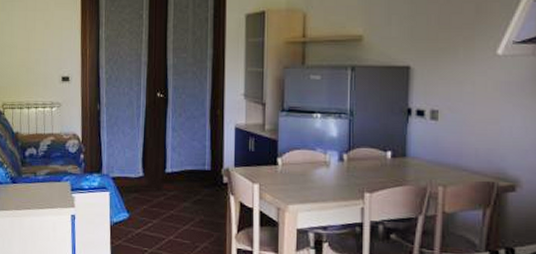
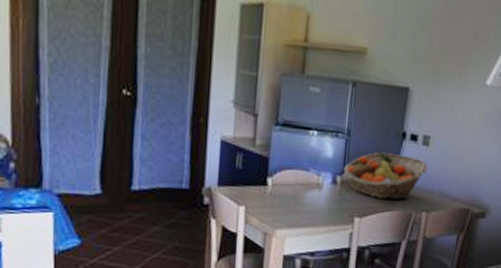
fruit basket: none [349,129,438,175] -> present [343,152,427,200]

